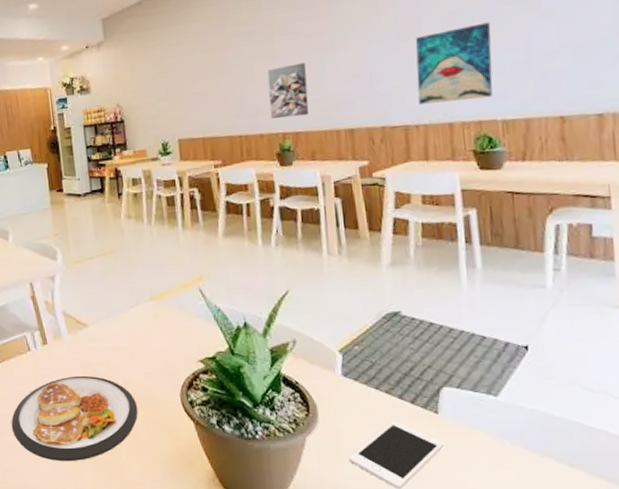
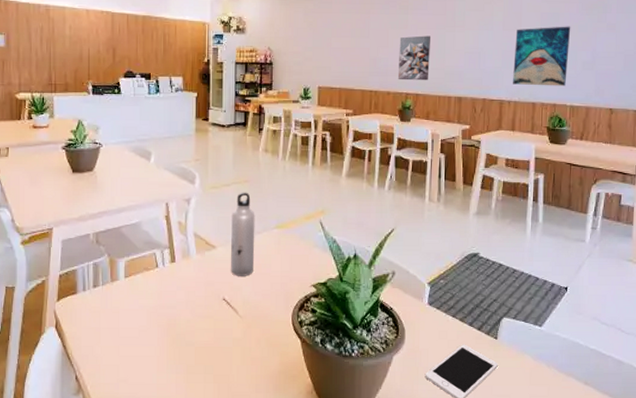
dish: present [11,375,138,461] -> none [130,293,253,373]
water bottle: none [100,263,131,355] -> present [231,192,255,276]

